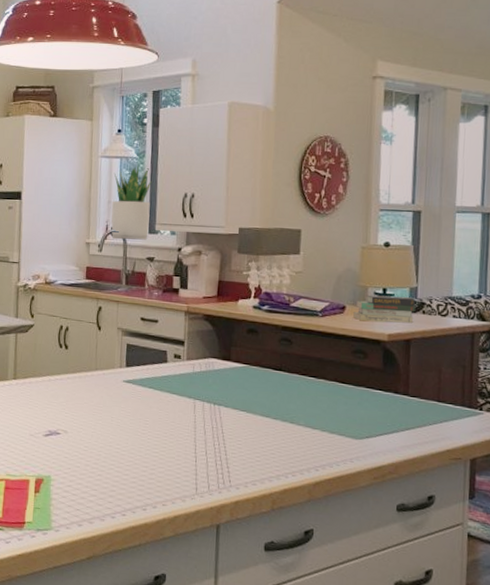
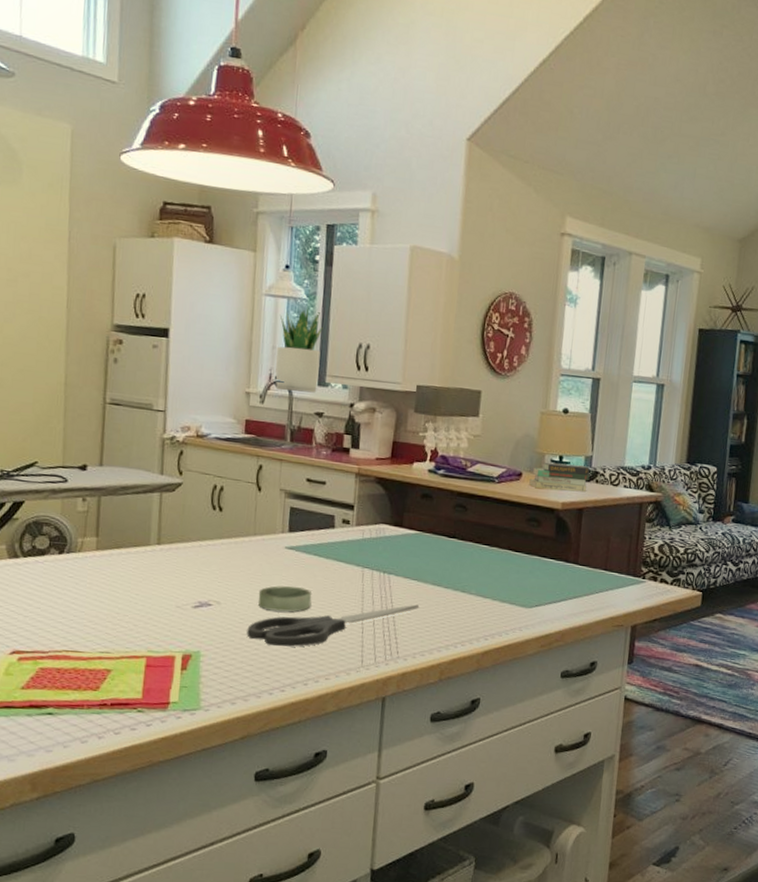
scissors: none [91,435,250,474] -> present [247,604,420,647]
adhesive tape: none [100,416,148,441] -> present [258,585,312,612]

